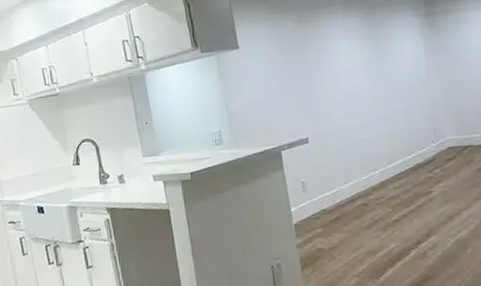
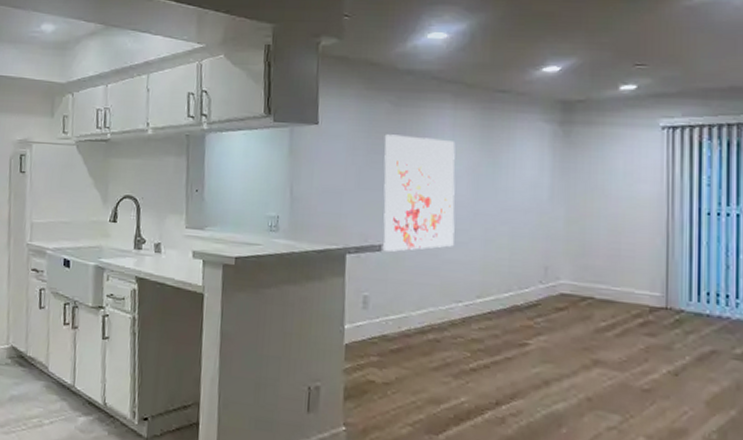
wall art: none [294,43,364,142] -> present [383,134,456,252]

